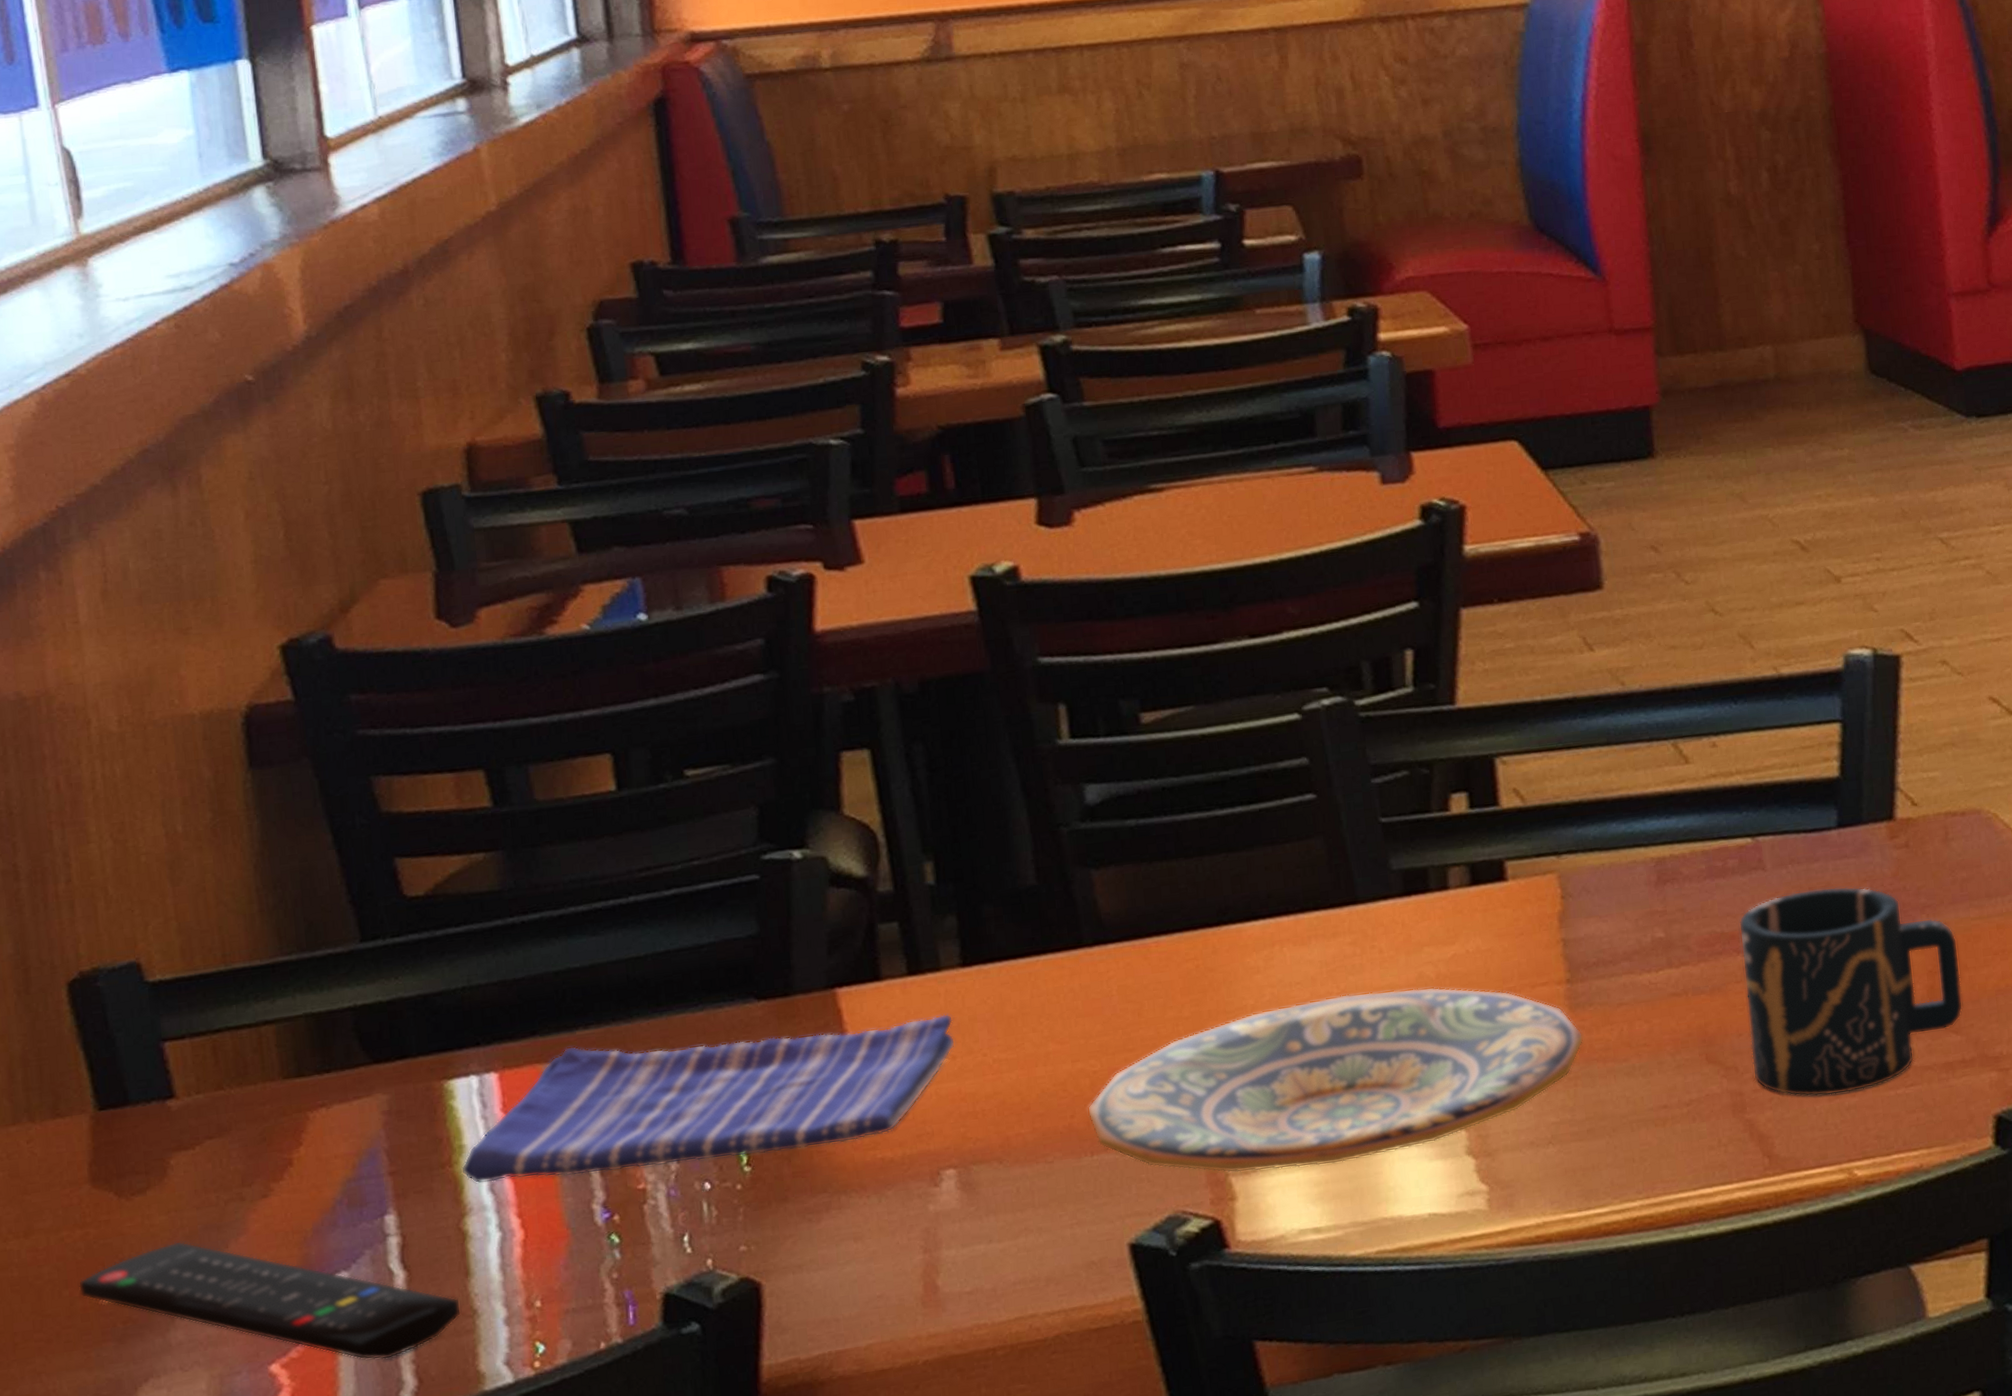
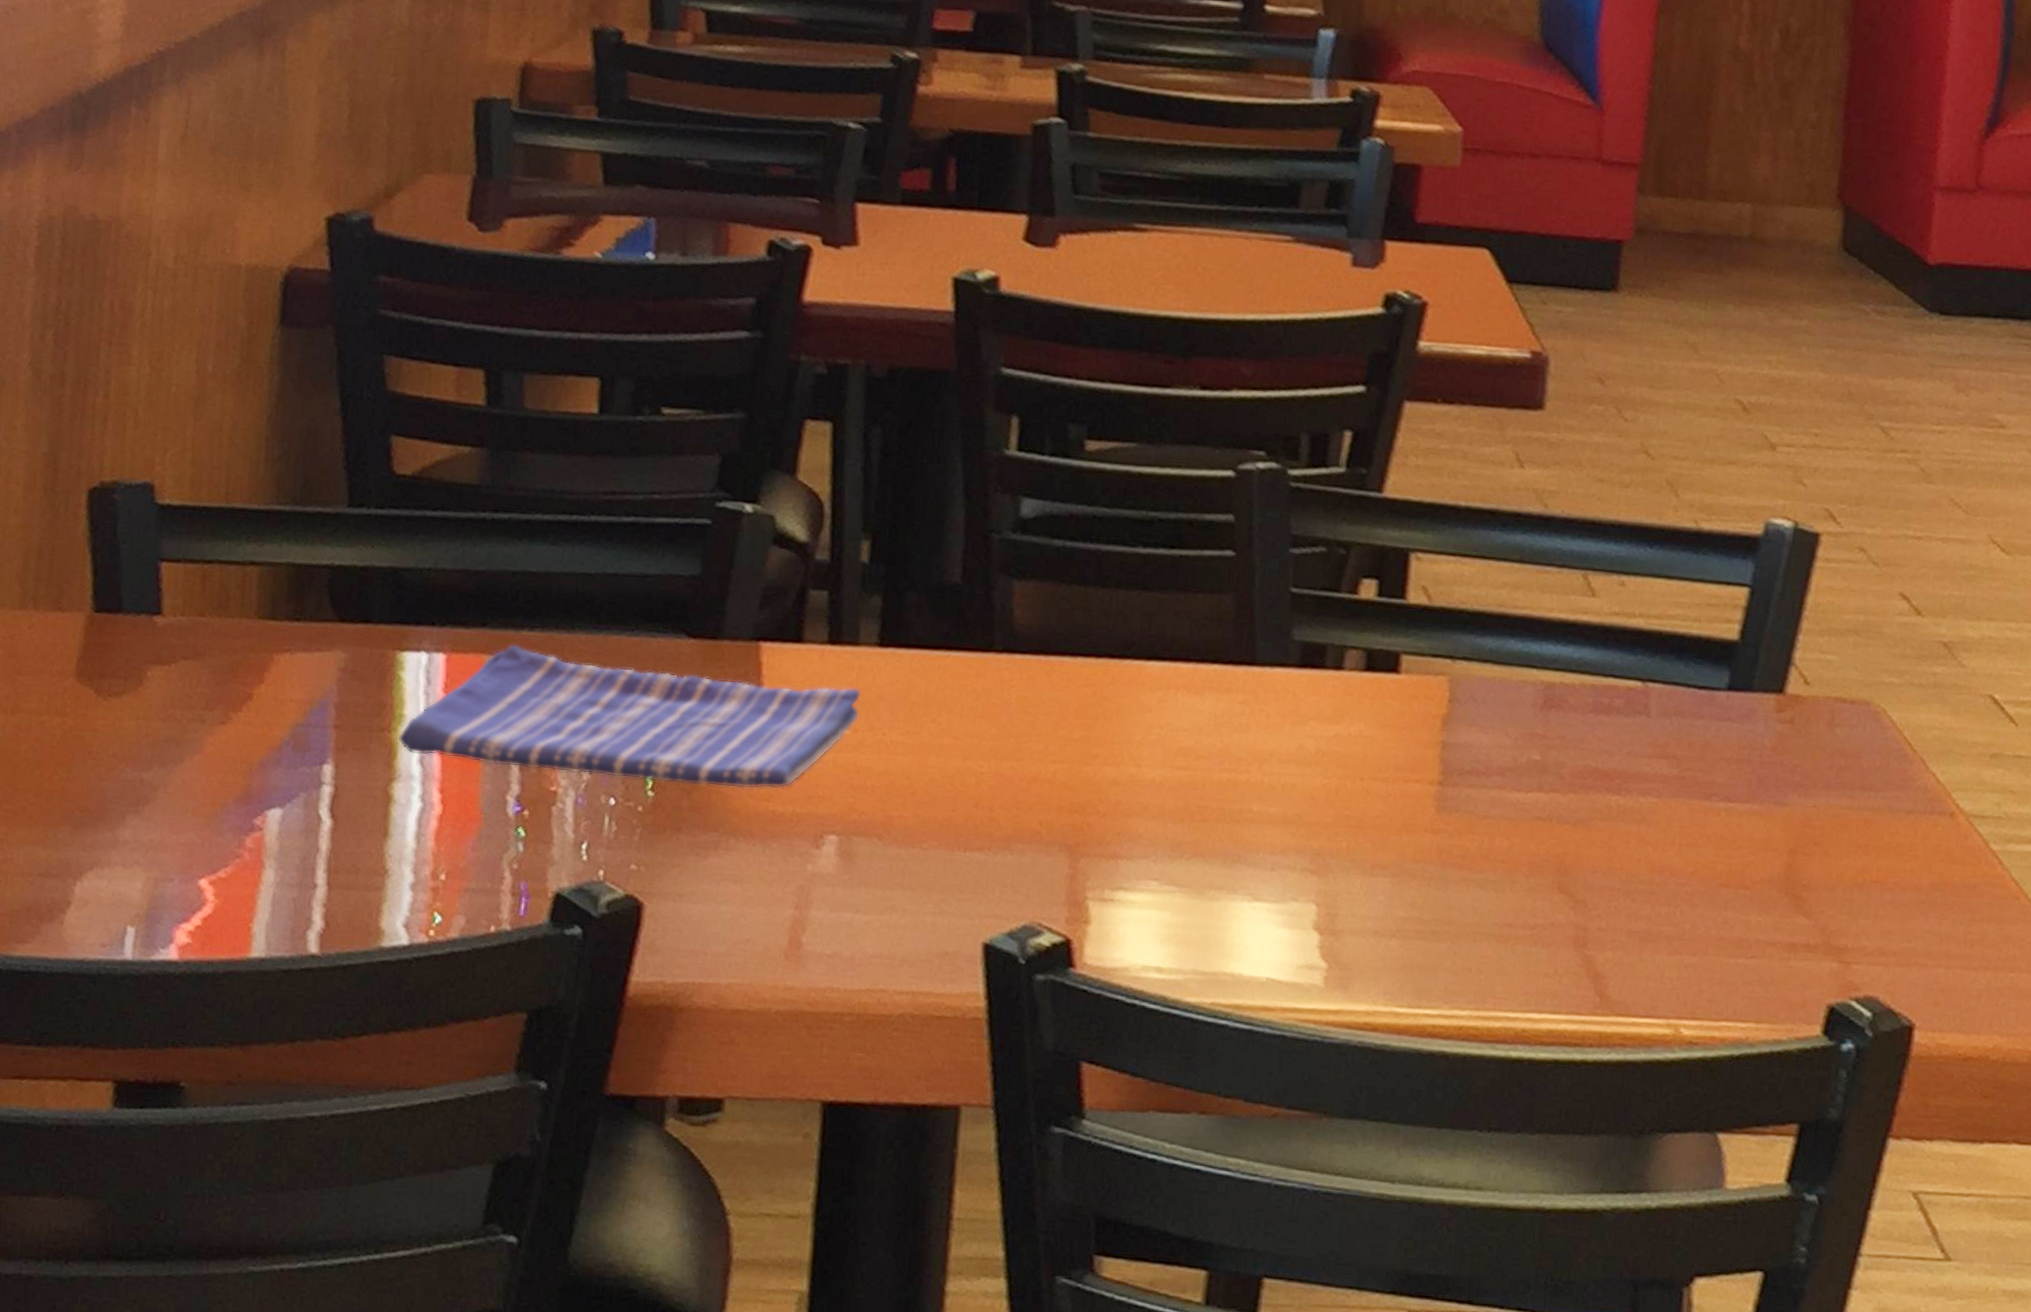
remote control: present [78,1241,462,1360] -> none [48,747,375,898]
plate: present [1087,986,1584,1173] -> none [967,748,1445,911]
cup: present [1738,886,1963,1097] -> none [1600,743,1824,952]

